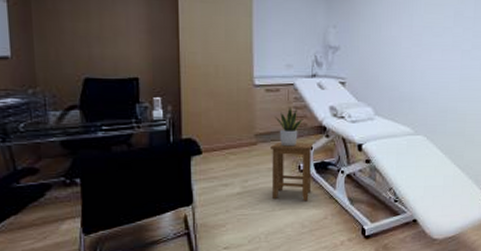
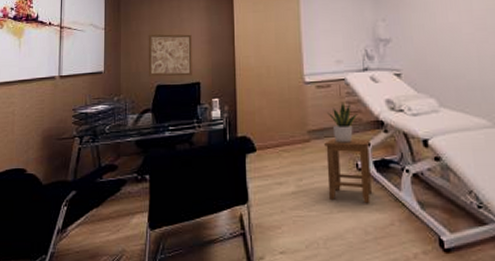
wall art: none [69,14,129,70] -> present [148,34,192,77]

